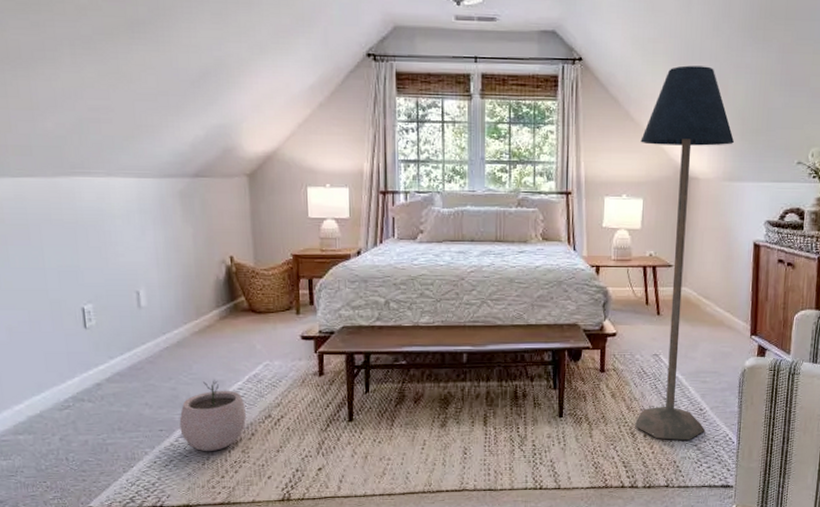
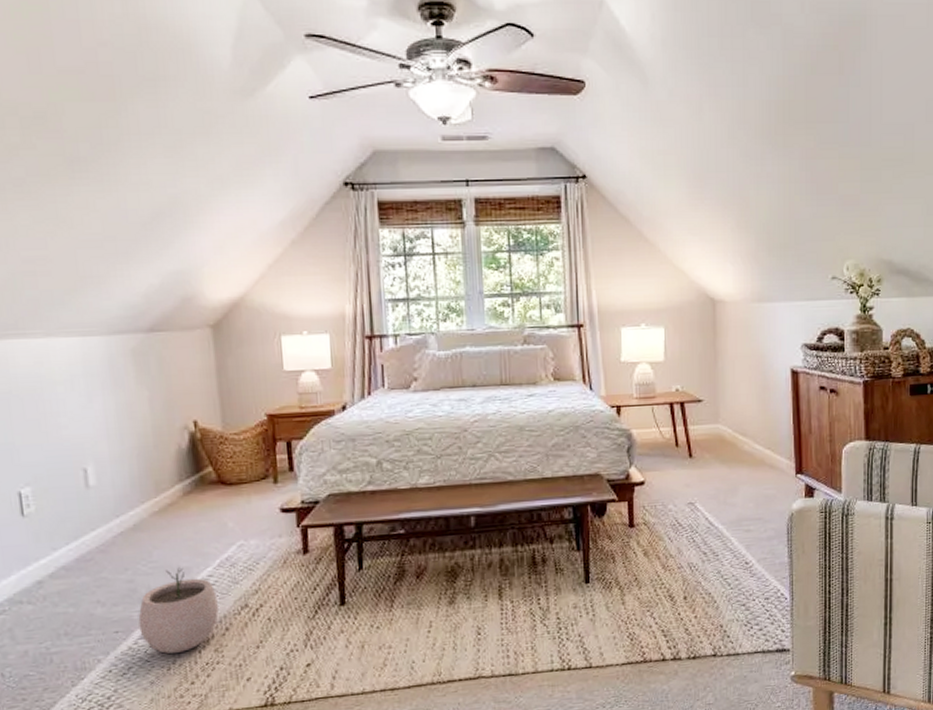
floor lamp: present [635,65,735,441] -> none [657,177,761,601]

